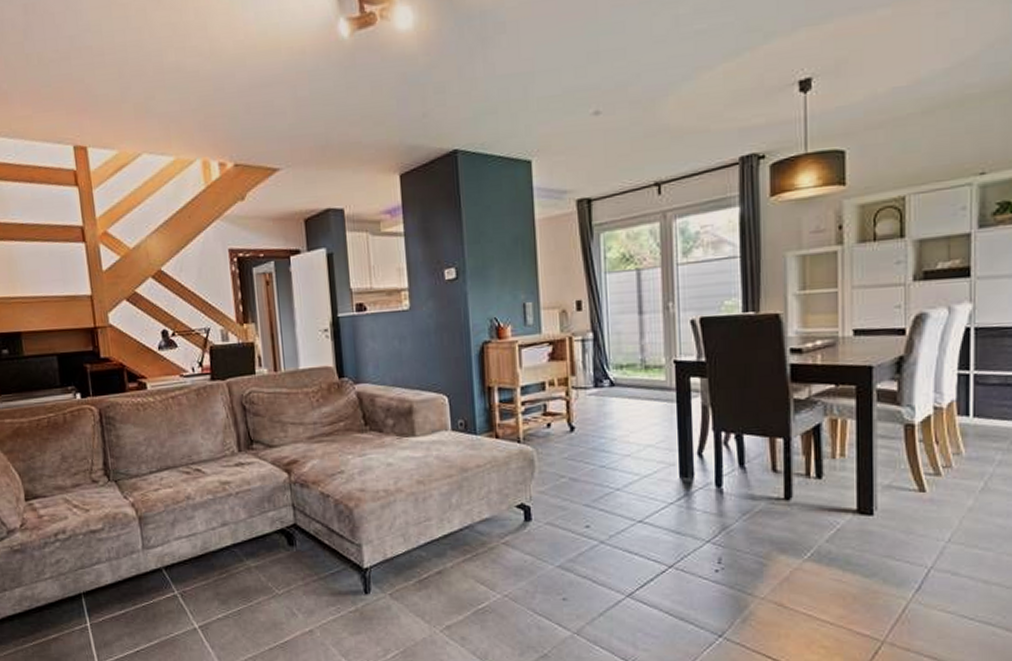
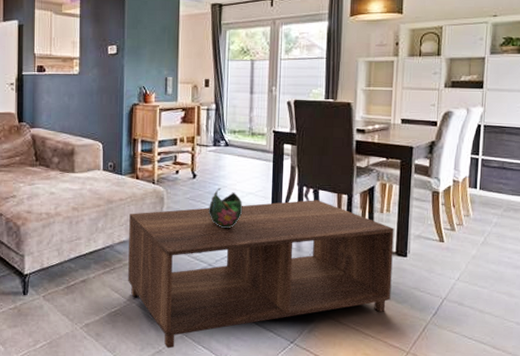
coffee table: none [491,447,854,652] -> present [128,200,394,349]
decorative bowl: none [593,440,641,494] -> present [208,187,243,229]

